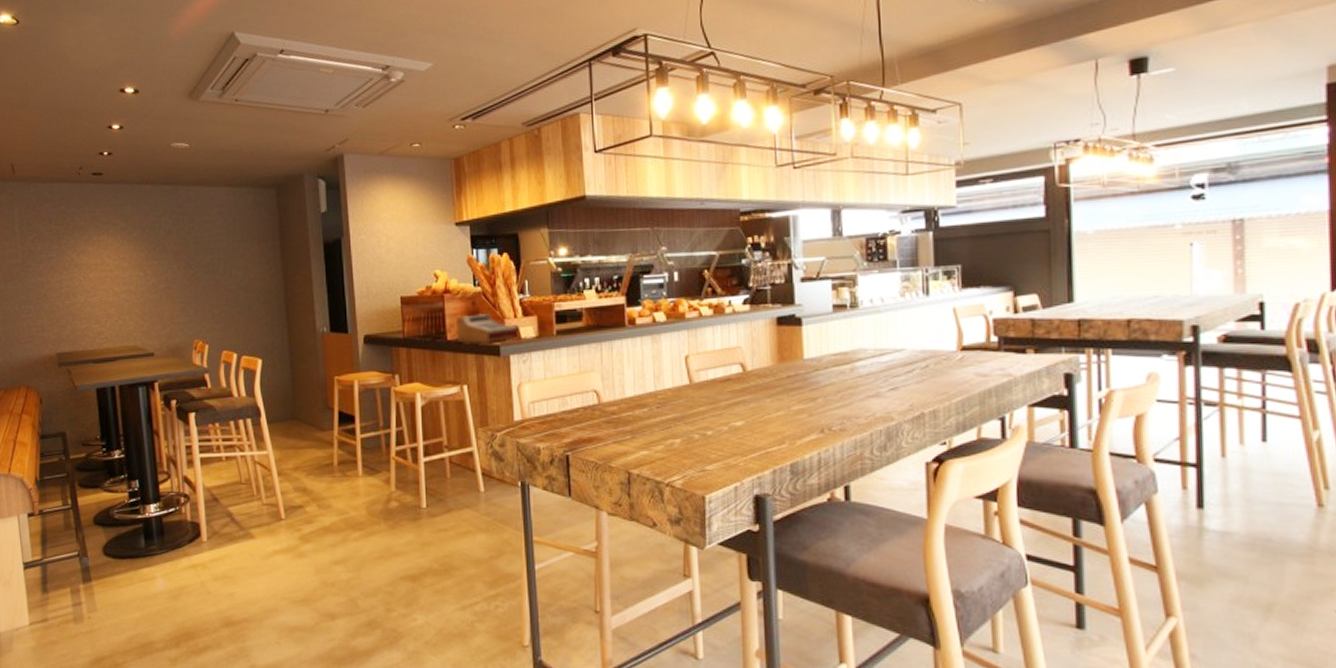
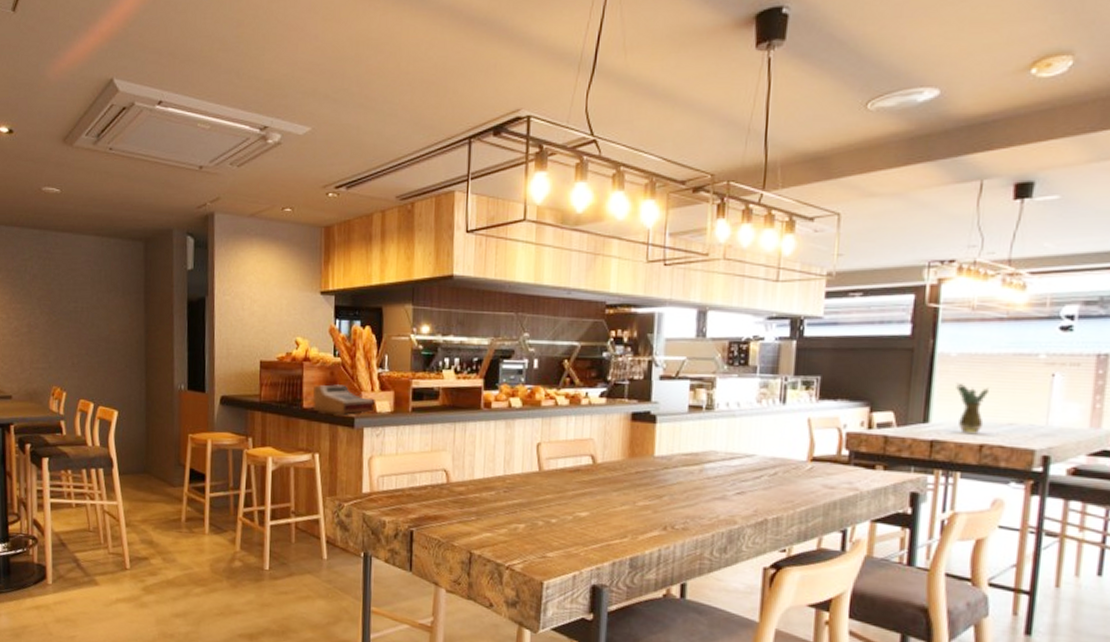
vase: none [1096,259,1129,310] -> present [956,382,989,435]

